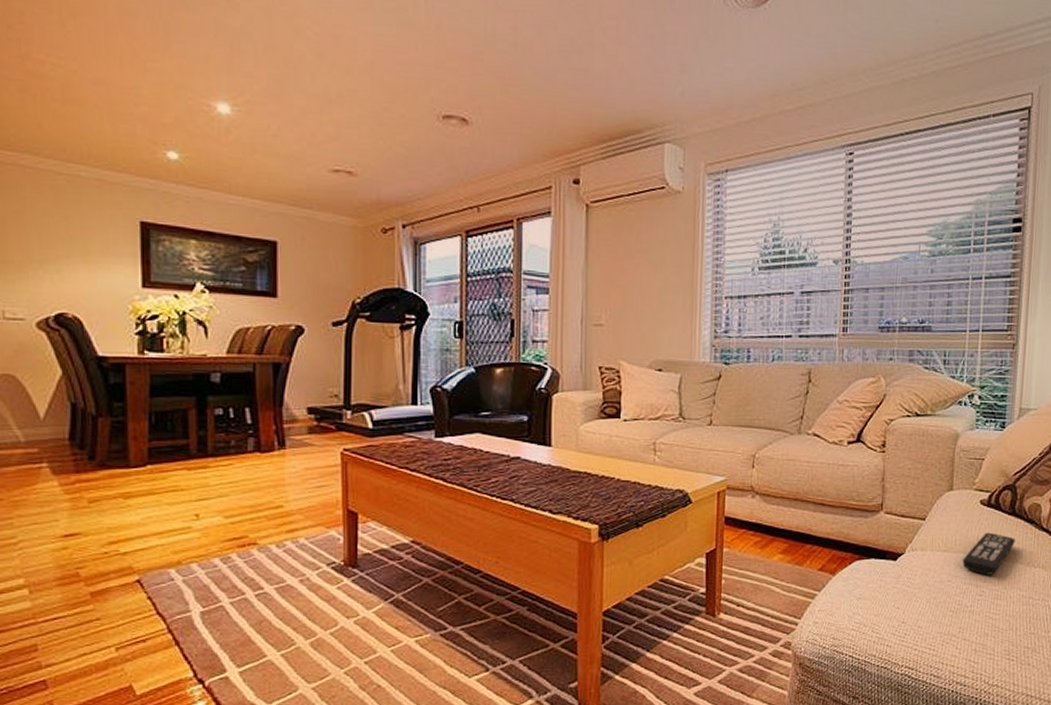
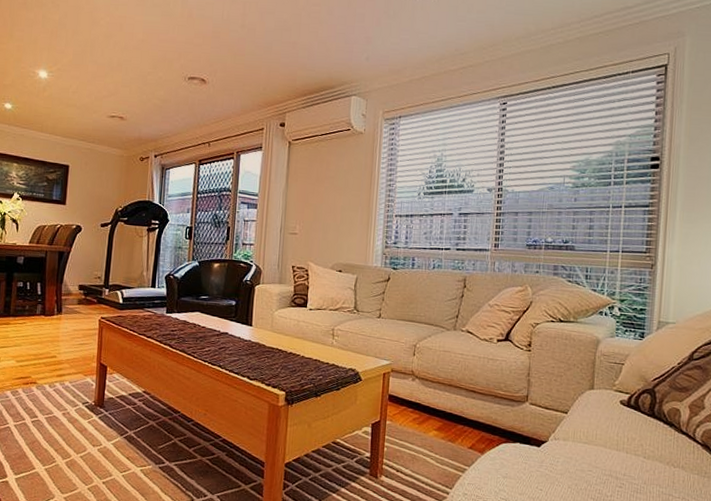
remote control: present [962,532,1015,575] -> none [603,430,655,470]

